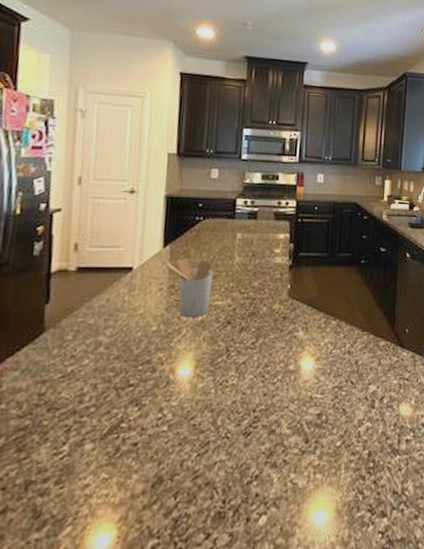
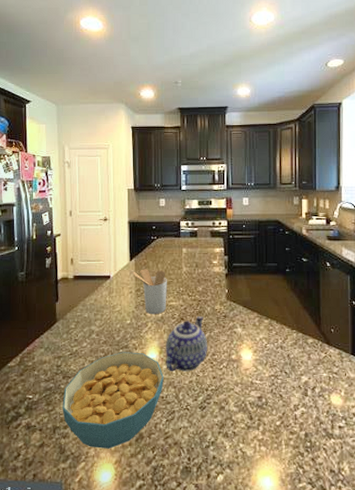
cereal bowl: none [42,368,198,504] -> present [62,352,164,449]
teapot: none [202,317,260,391] -> present [166,315,207,372]

